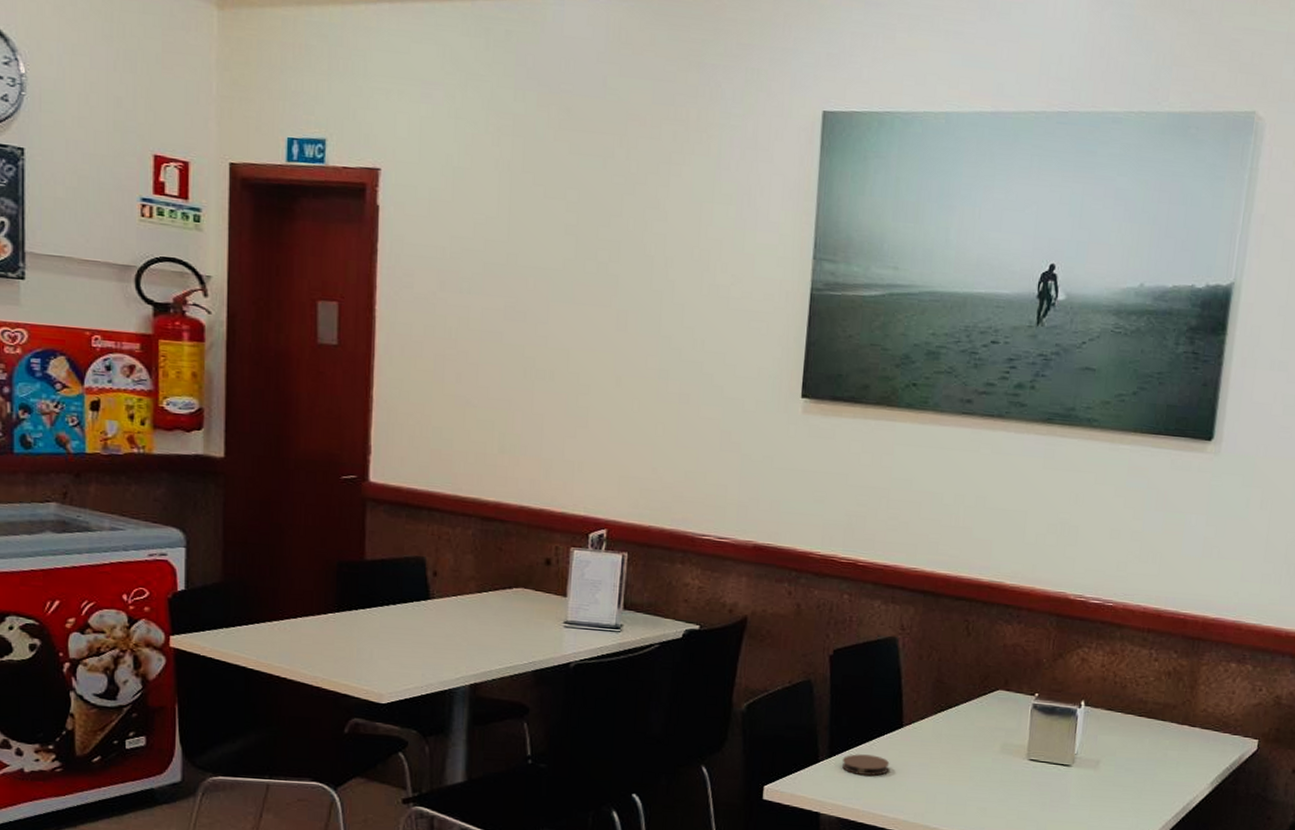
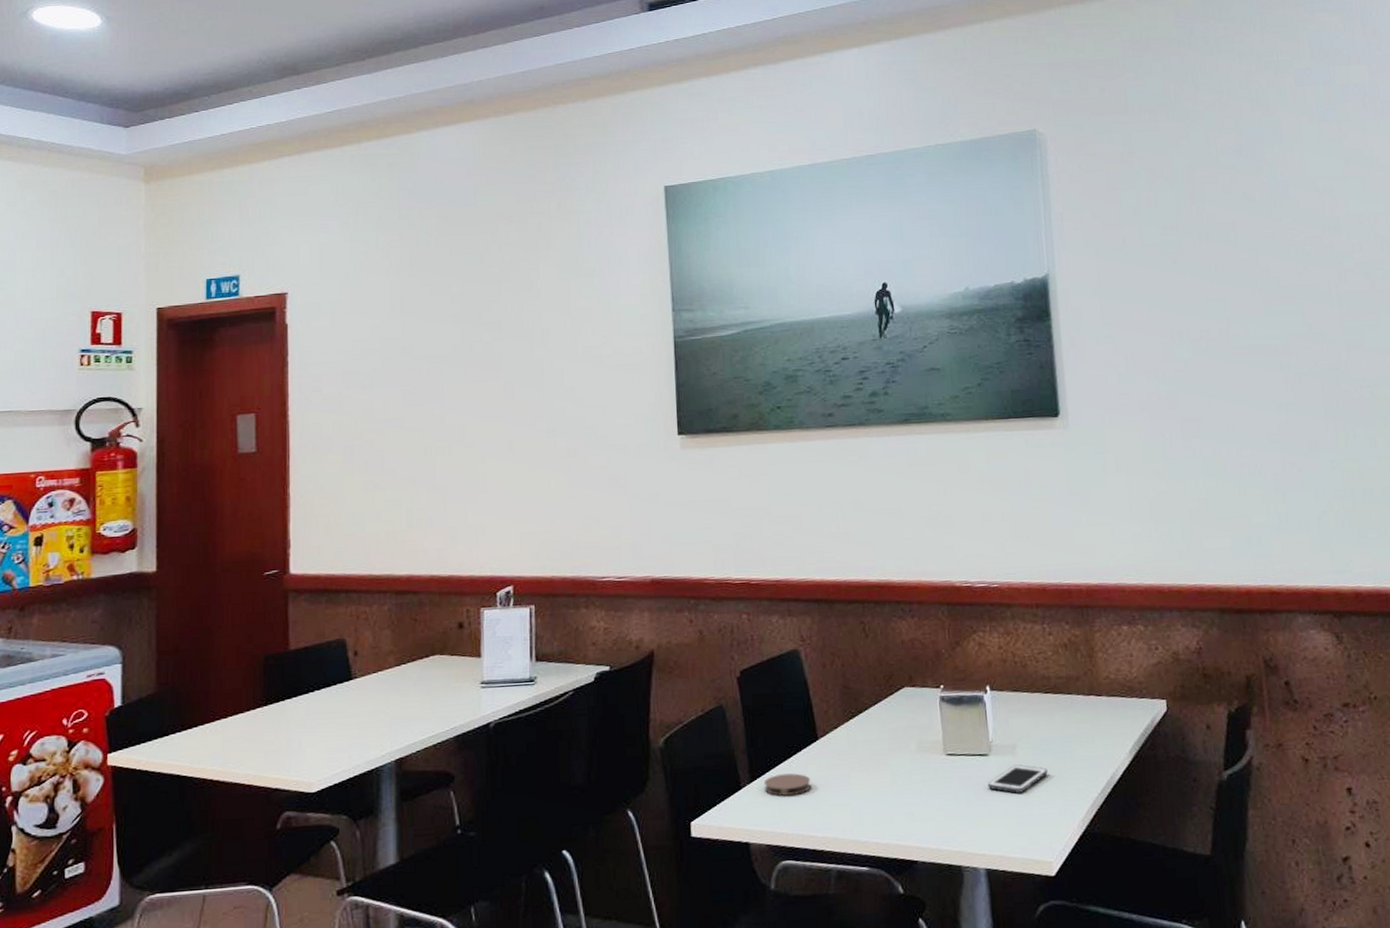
cell phone: none [1064,779,1127,805] -> present [987,764,1048,793]

